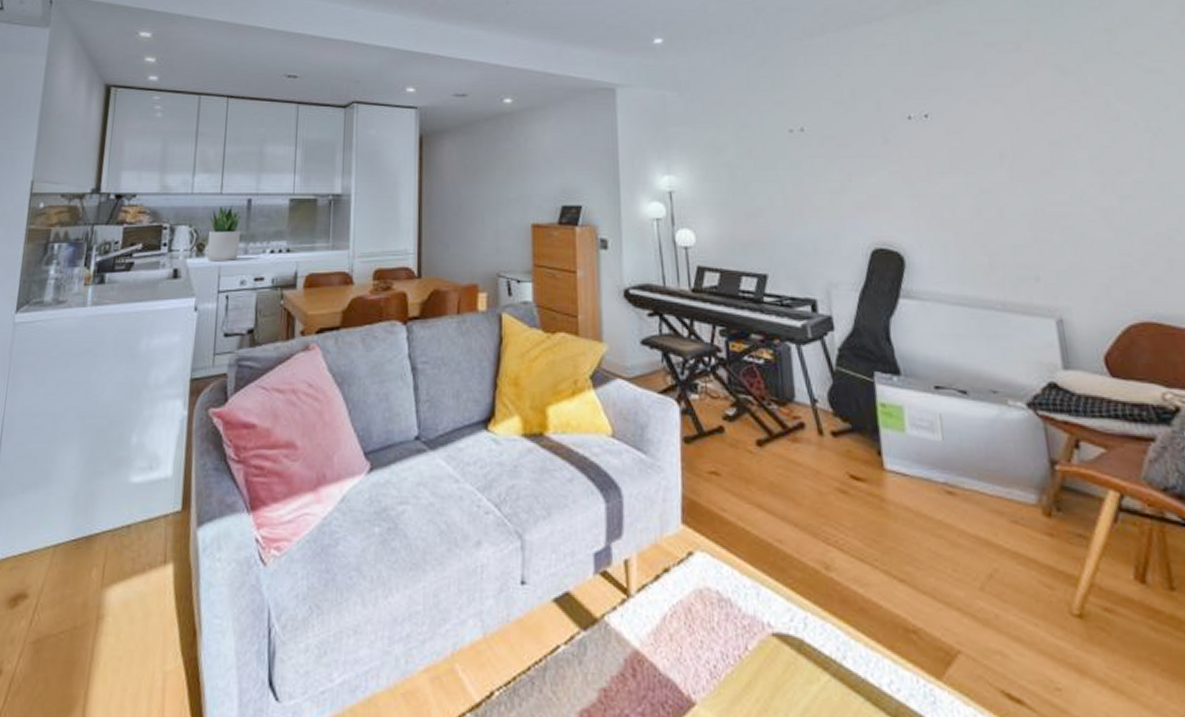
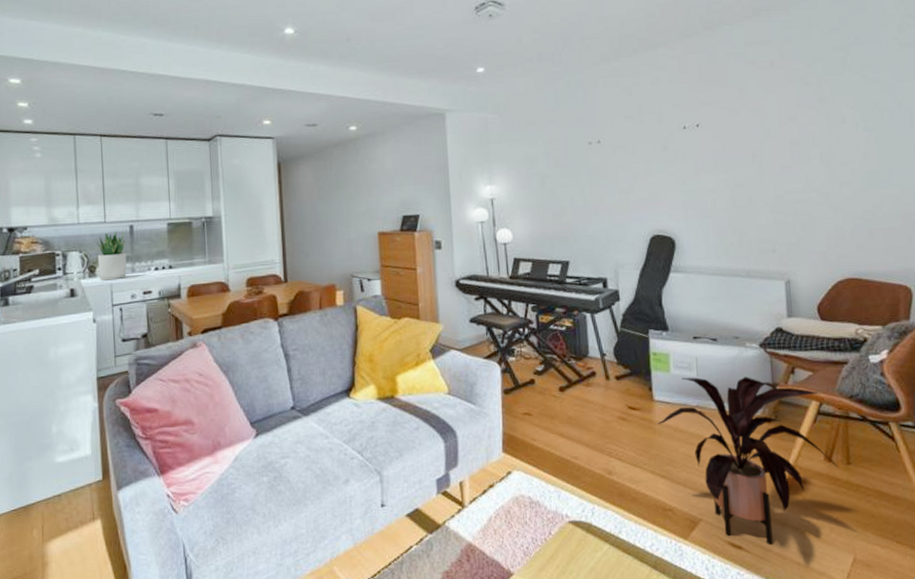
house plant: none [891,440,1157,702] -> present [657,376,839,544]

